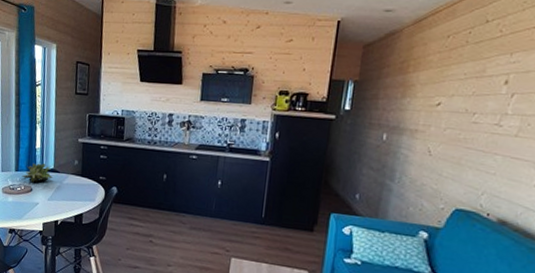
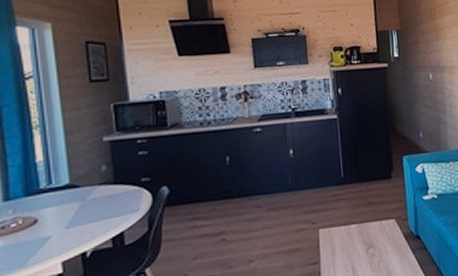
succulent plant: present [21,162,54,183] -> none [16,179,71,212]

